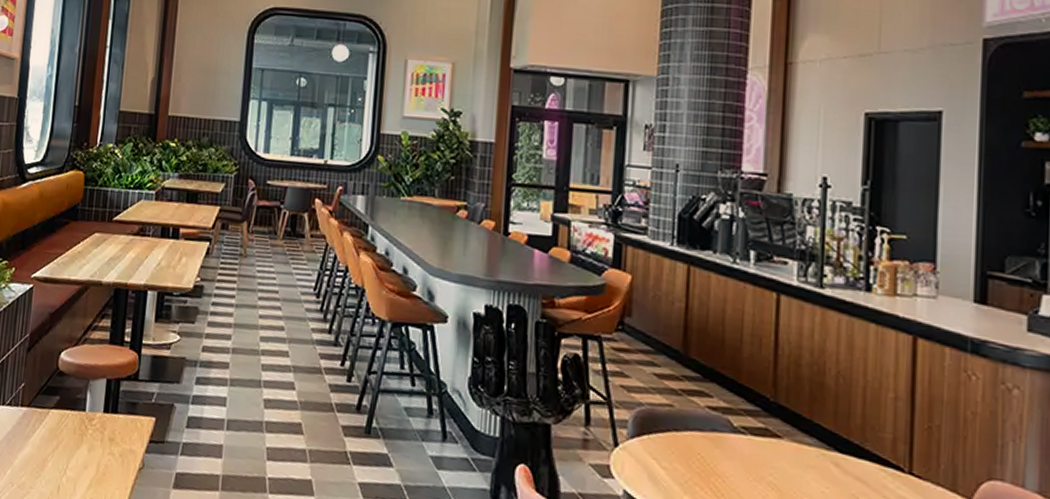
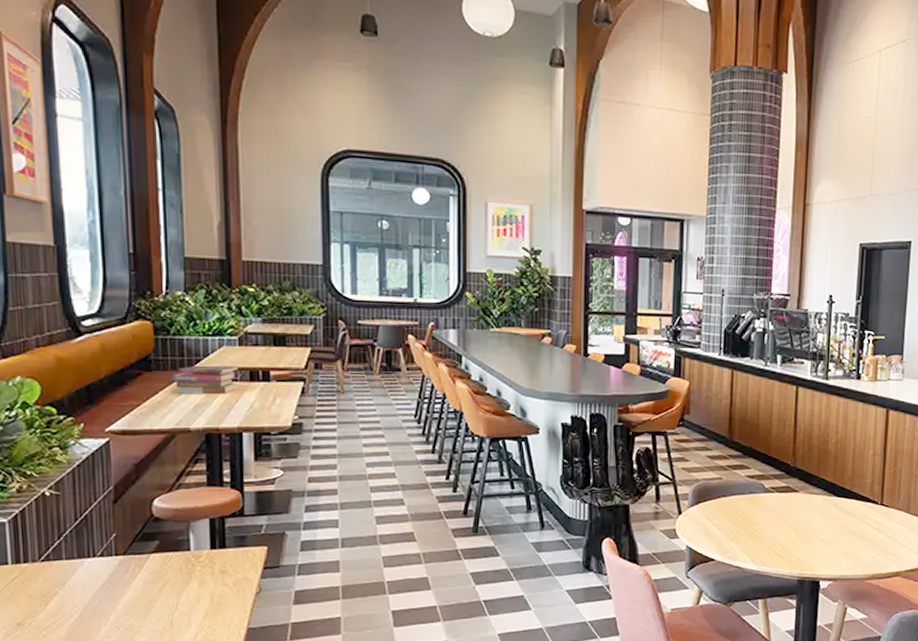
books: none [93,217,151,249] -> present [172,365,238,395]

